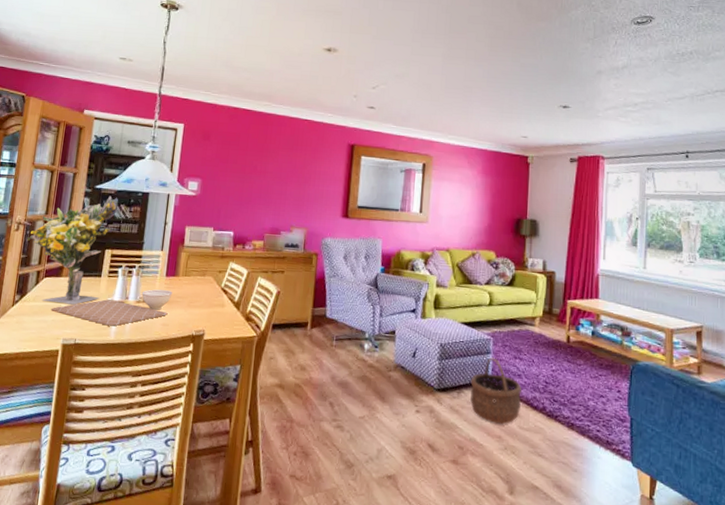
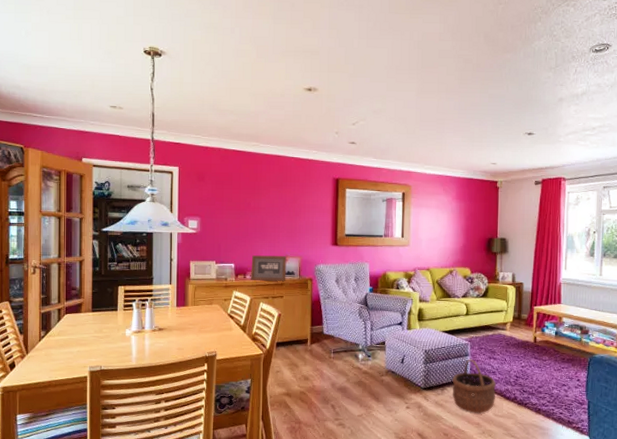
bouquet: present [26,195,119,305] -> none [44,237,126,337]
placemat: present [51,299,168,326] -> none [76,330,182,353]
bowl: present [141,289,173,311] -> none [156,319,184,338]
picture frame: none [250,223,292,254] -> present [251,255,287,281]

